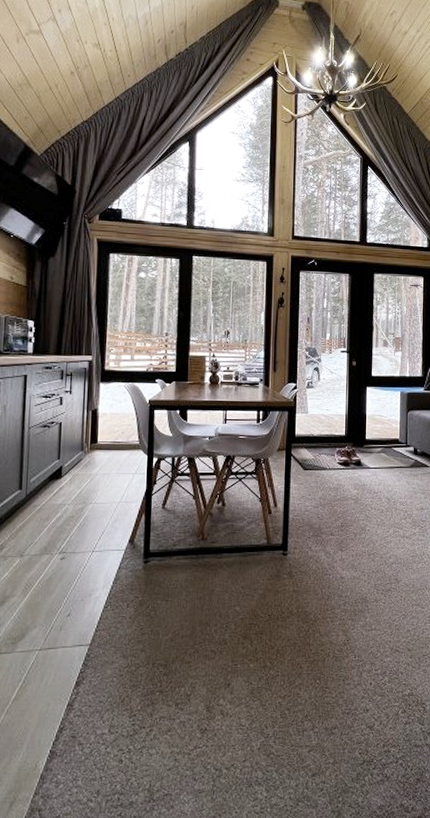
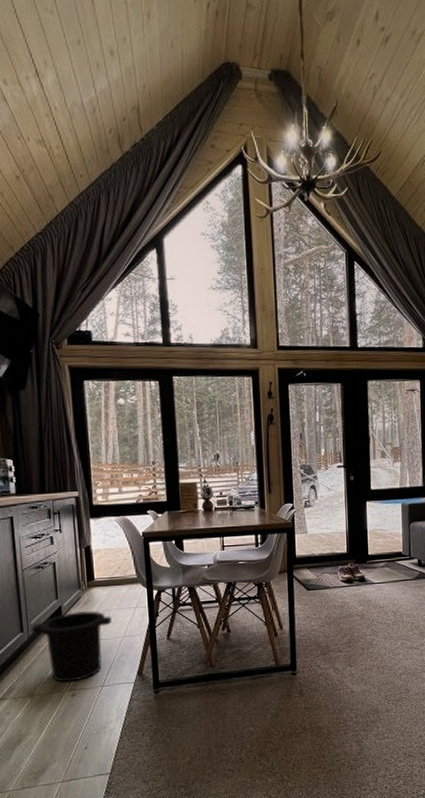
trash can: none [30,472,110,544] -> present [31,610,112,683]

